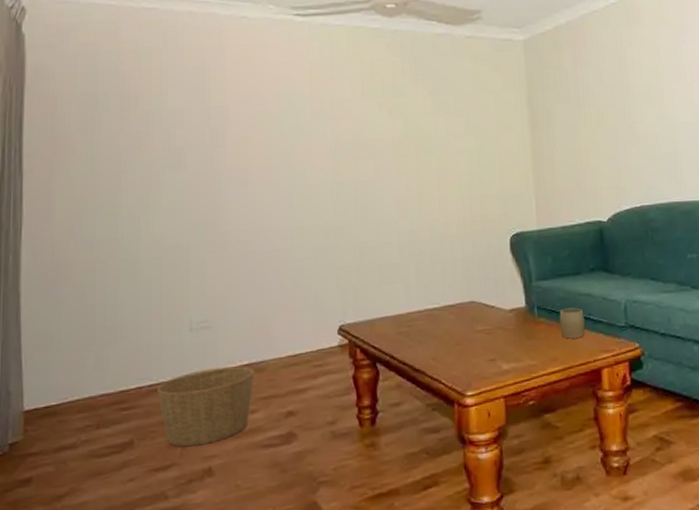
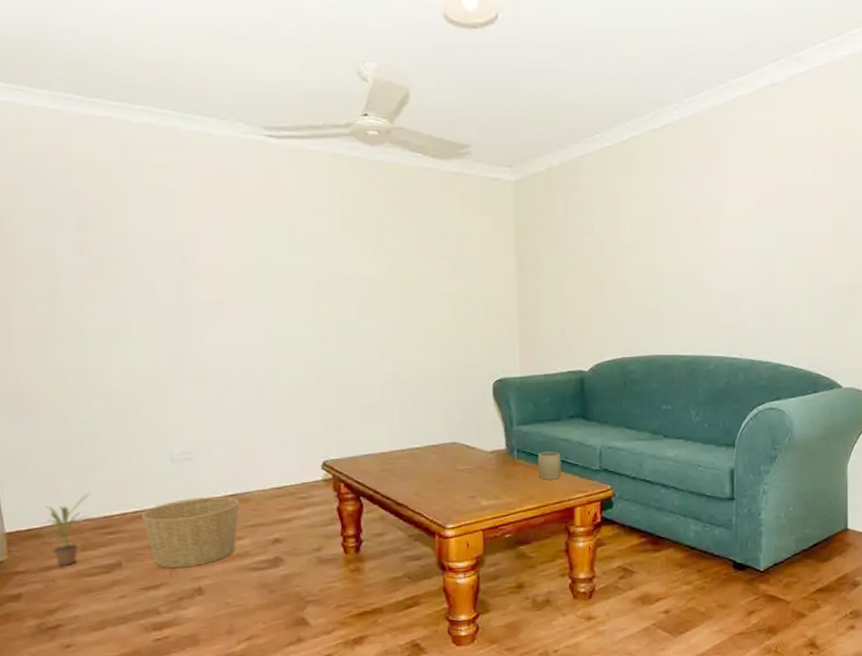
potted plant: none [60,366,112,446] -> present [43,493,96,566]

